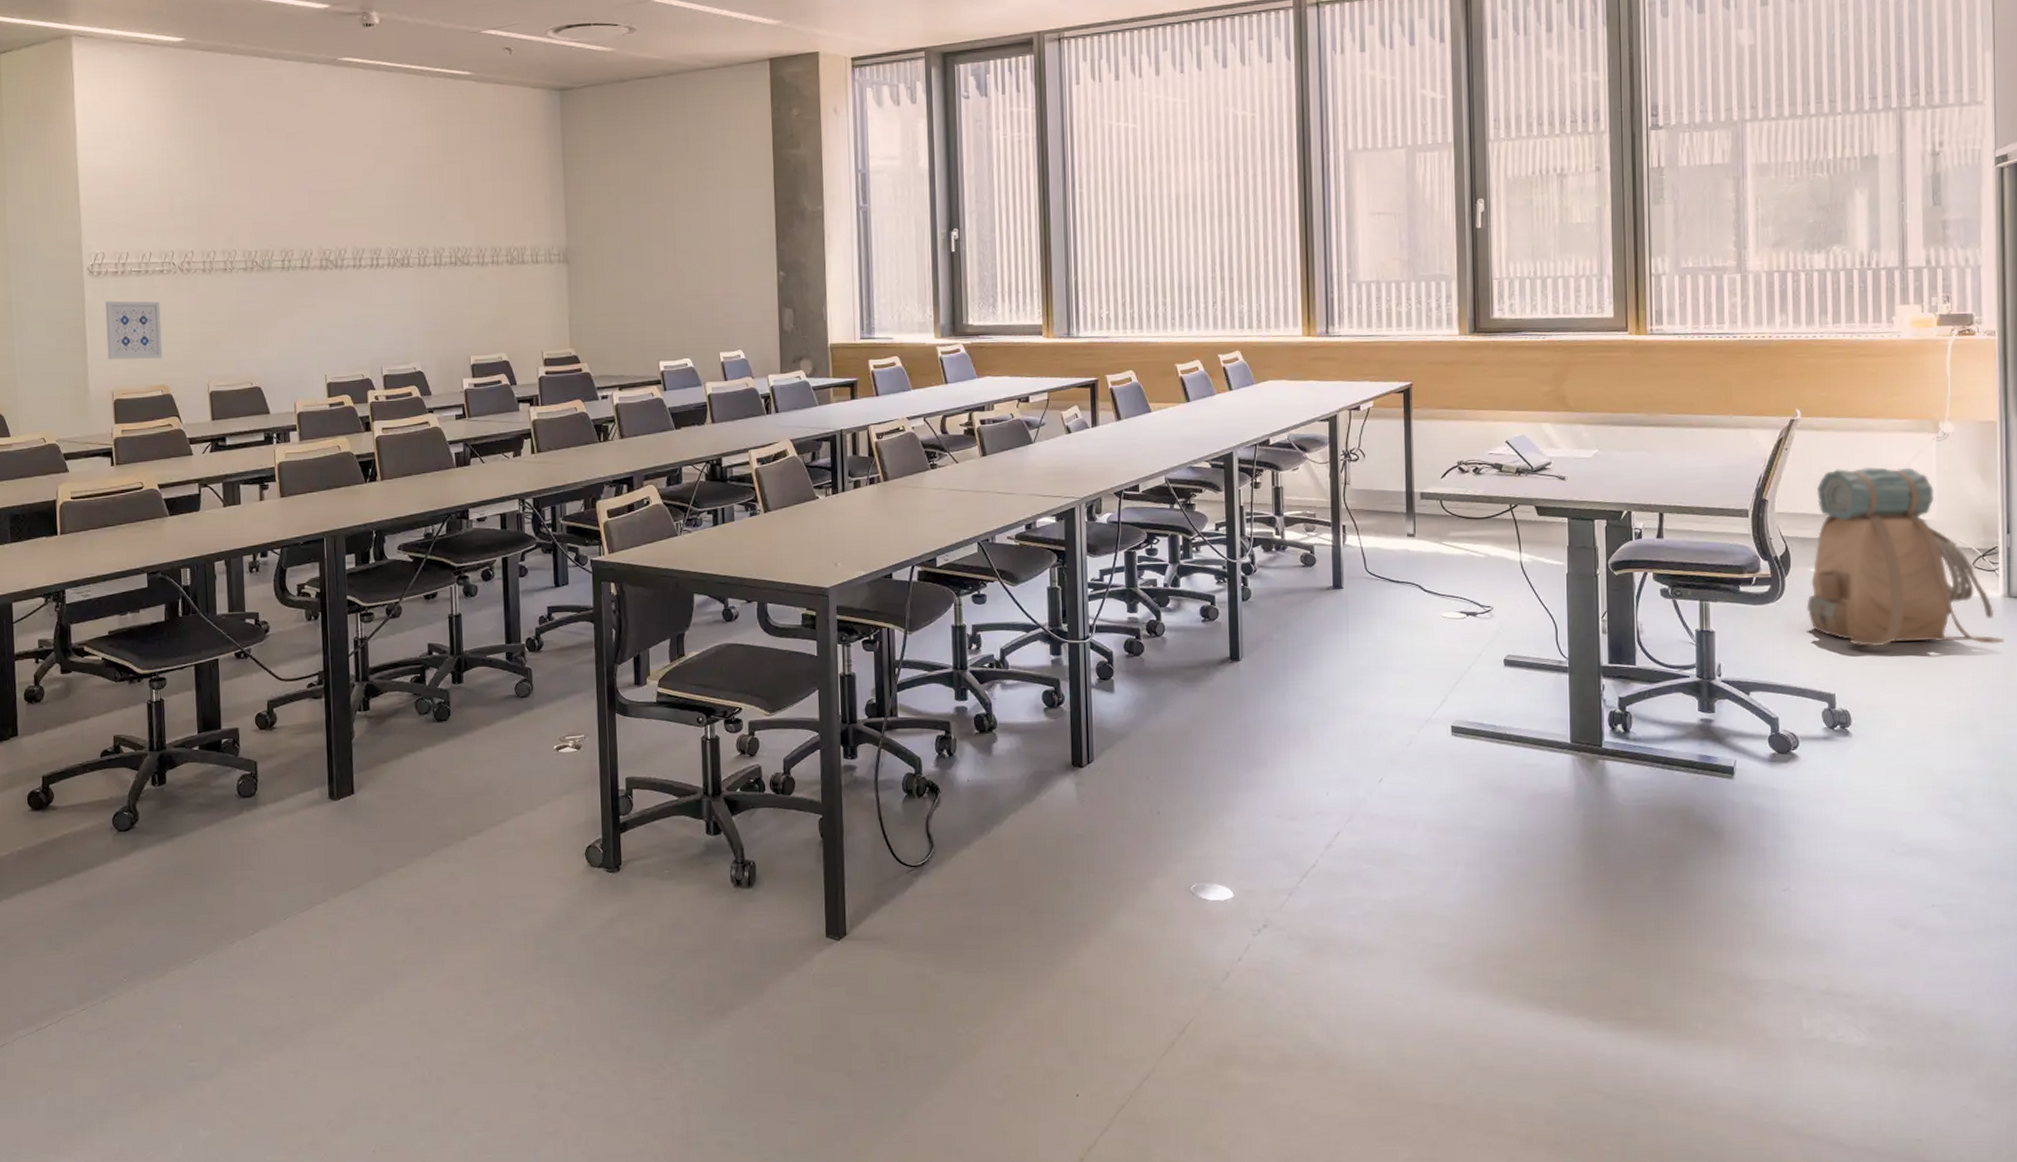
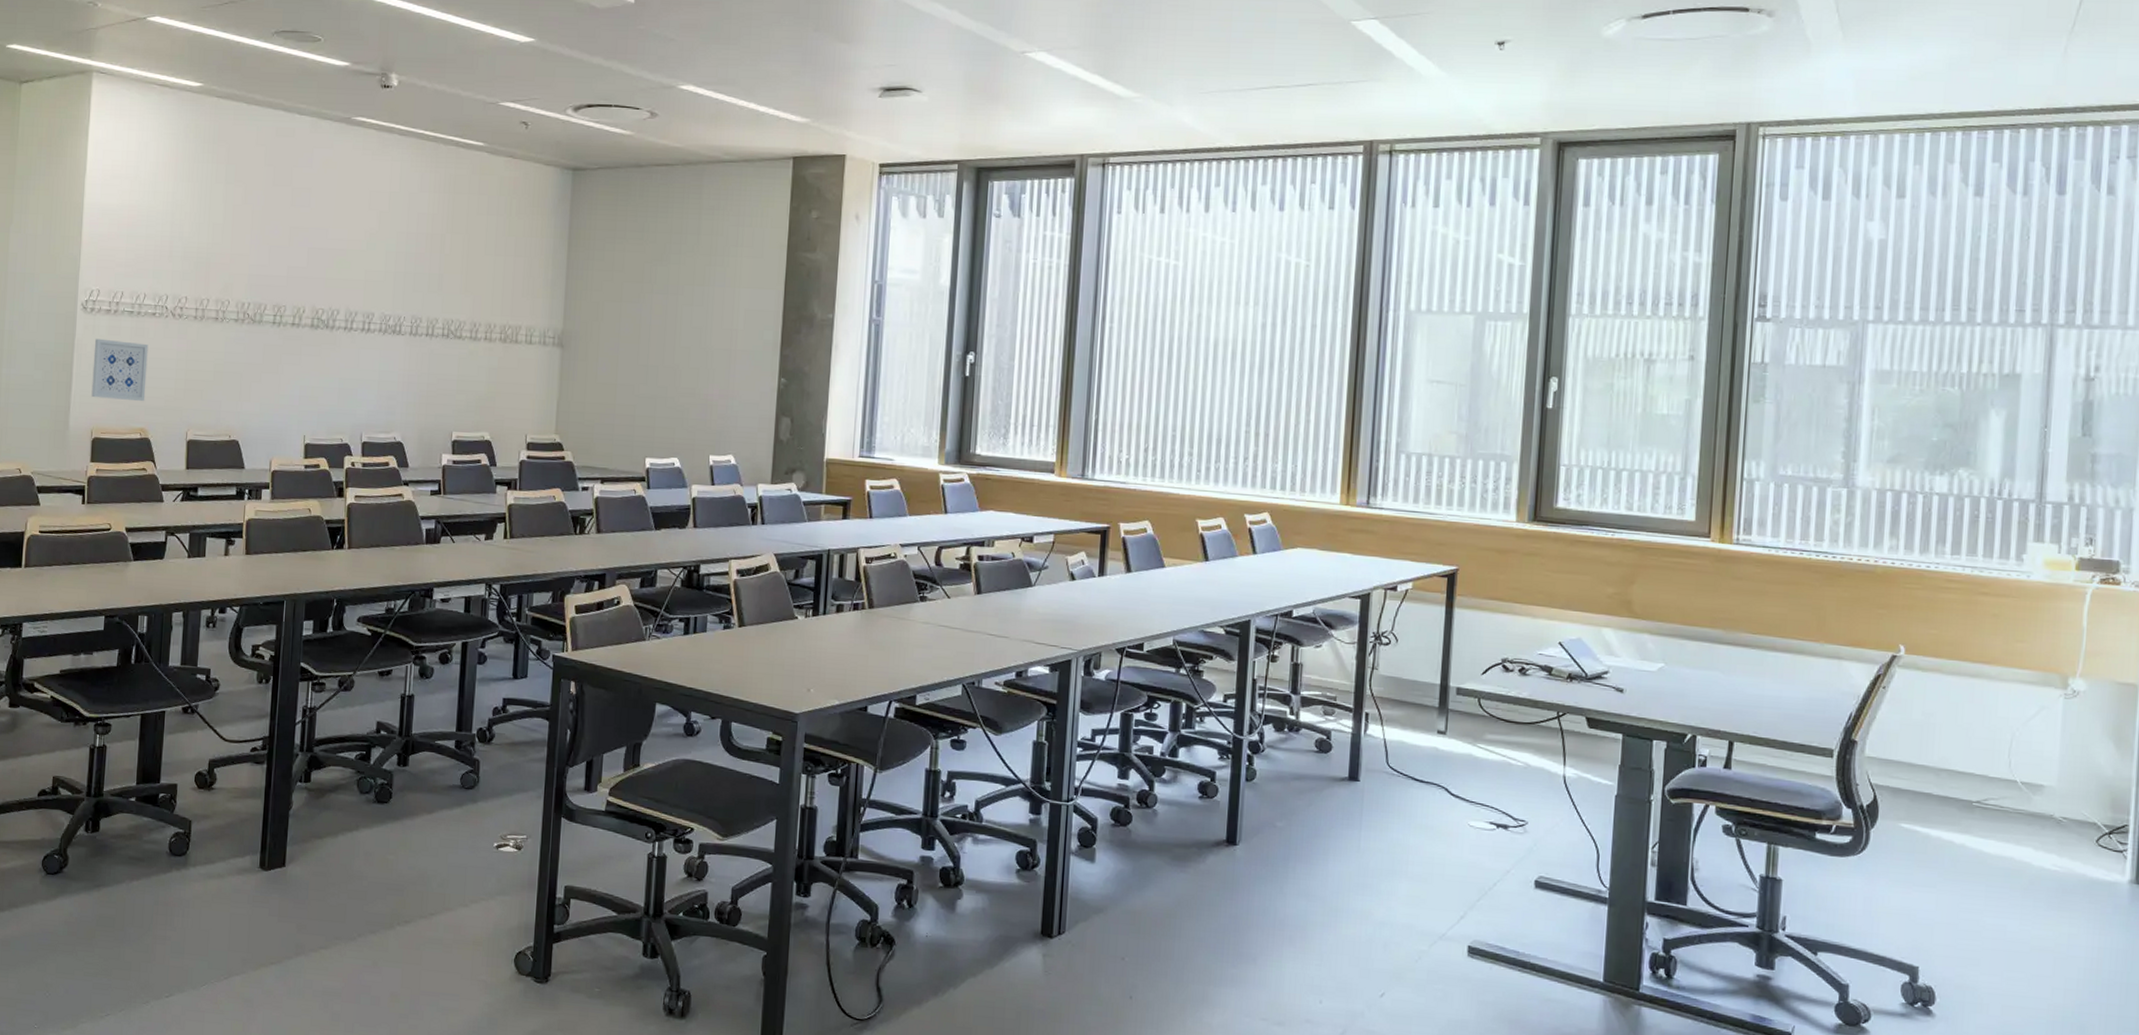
backpack: present [1806,467,2005,647] -> none [1892,716,2128,935]

